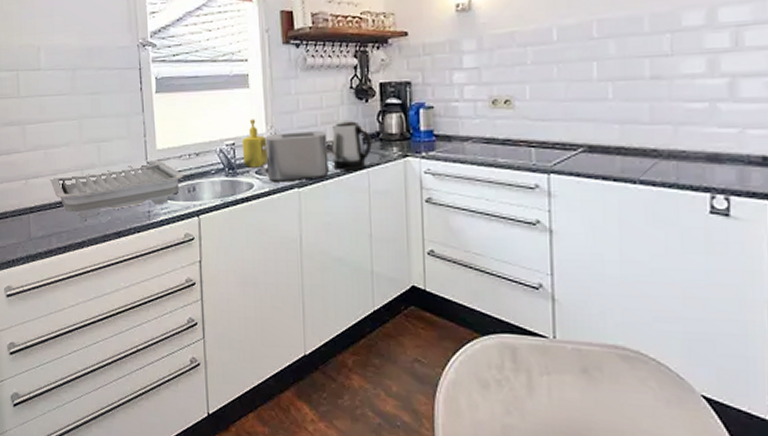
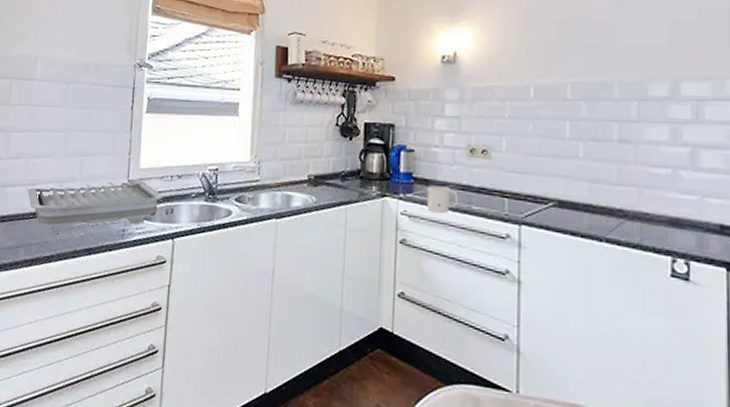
soap dispenser: present [241,119,268,168] -> none [224,146,250,195]
toaster: present [263,130,329,182] -> none [245,162,310,212]
kettle: present [332,121,372,172] -> none [312,156,352,207]
mug: none [450,141,484,169] -> present [427,185,459,213]

